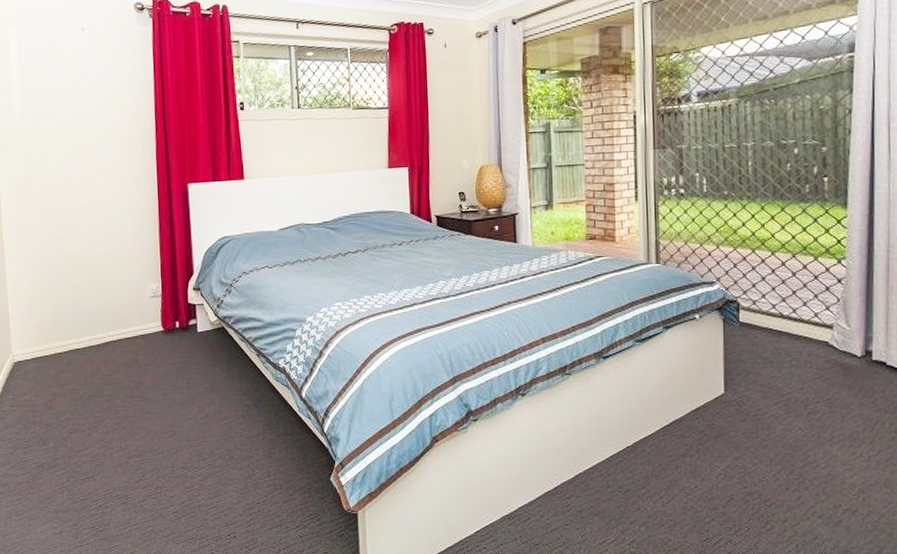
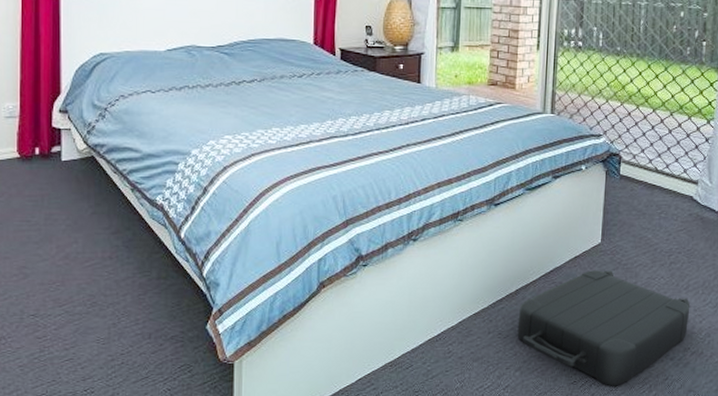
suitcase: none [638,422,837,545] -> present [517,270,690,386]

